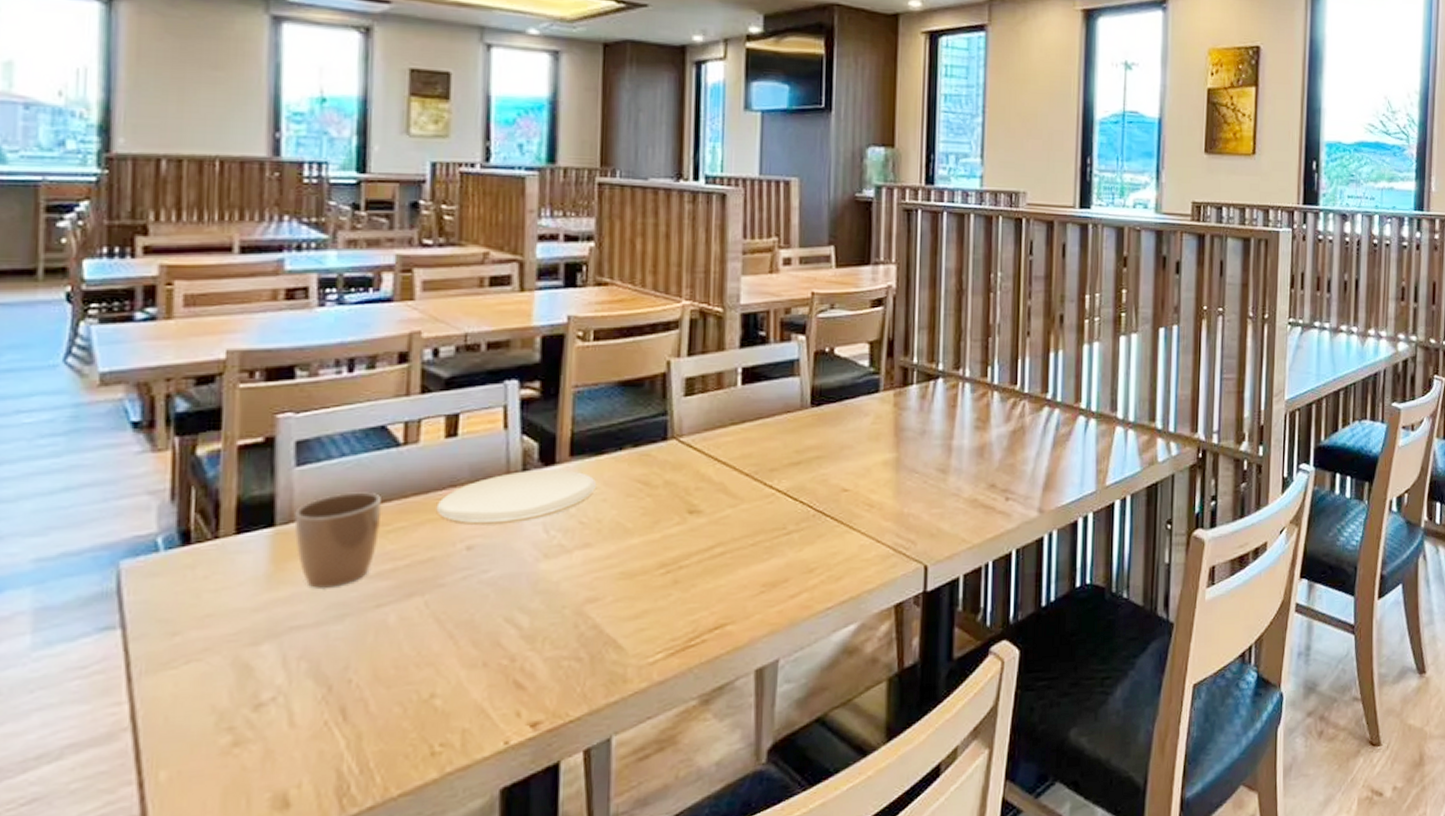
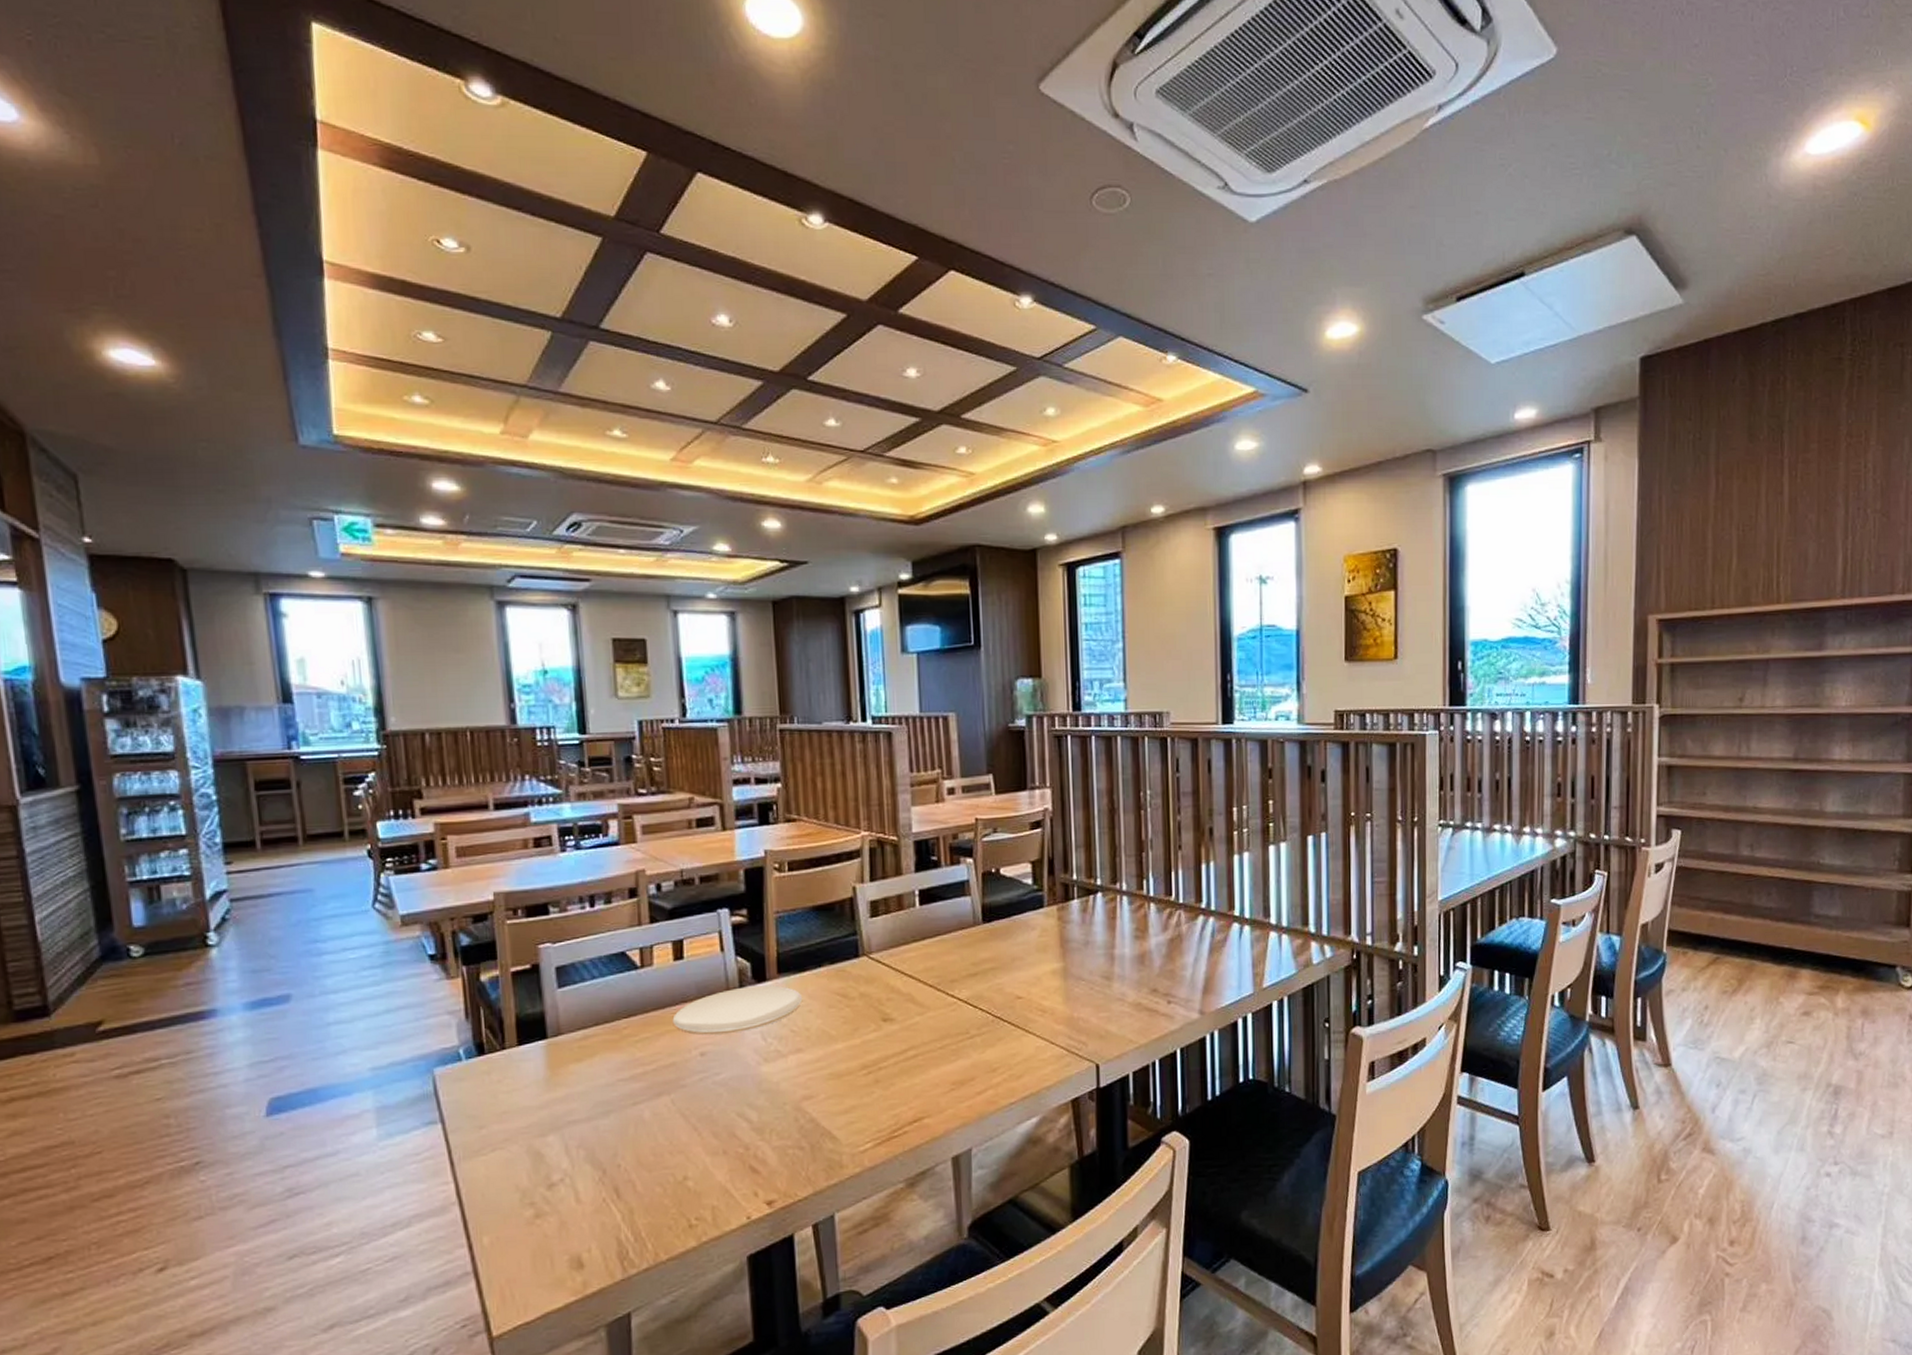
cup: present [294,492,383,588] -> none [561,1008,630,1089]

